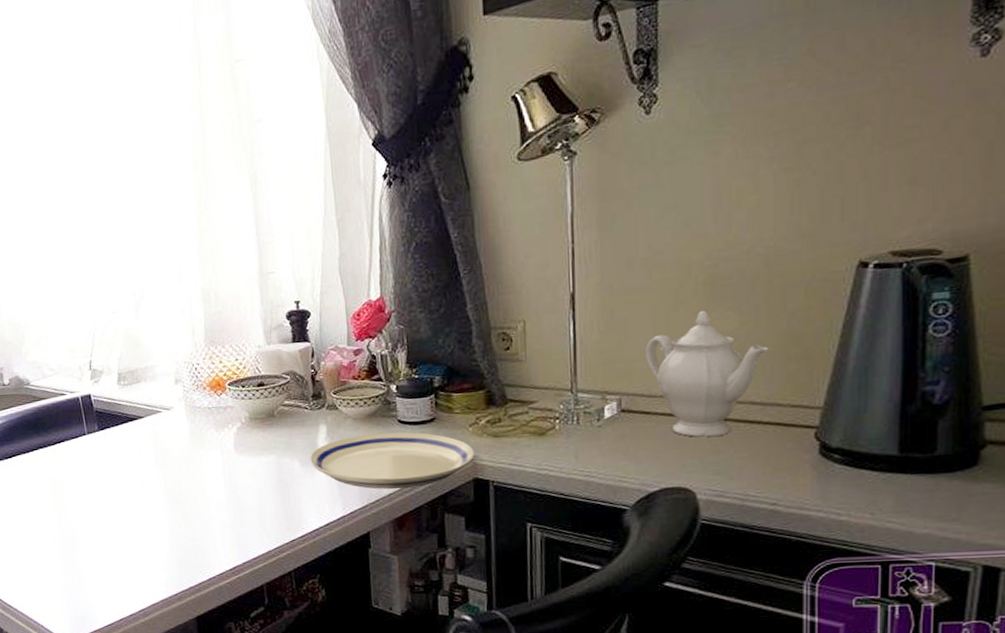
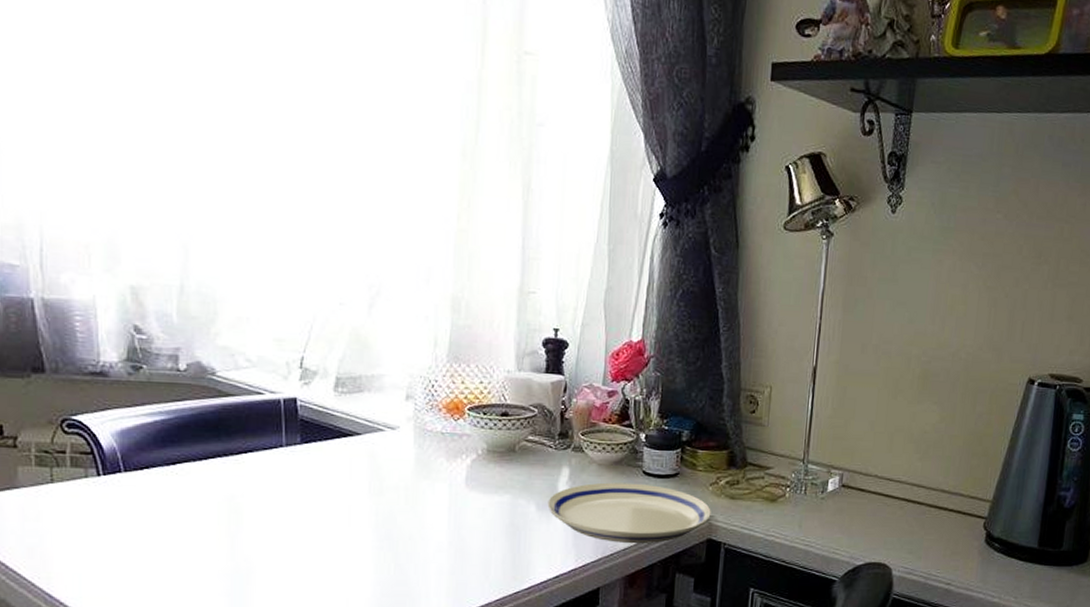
teapot: present [646,310,768,438] -> none [867,401,959,519]

